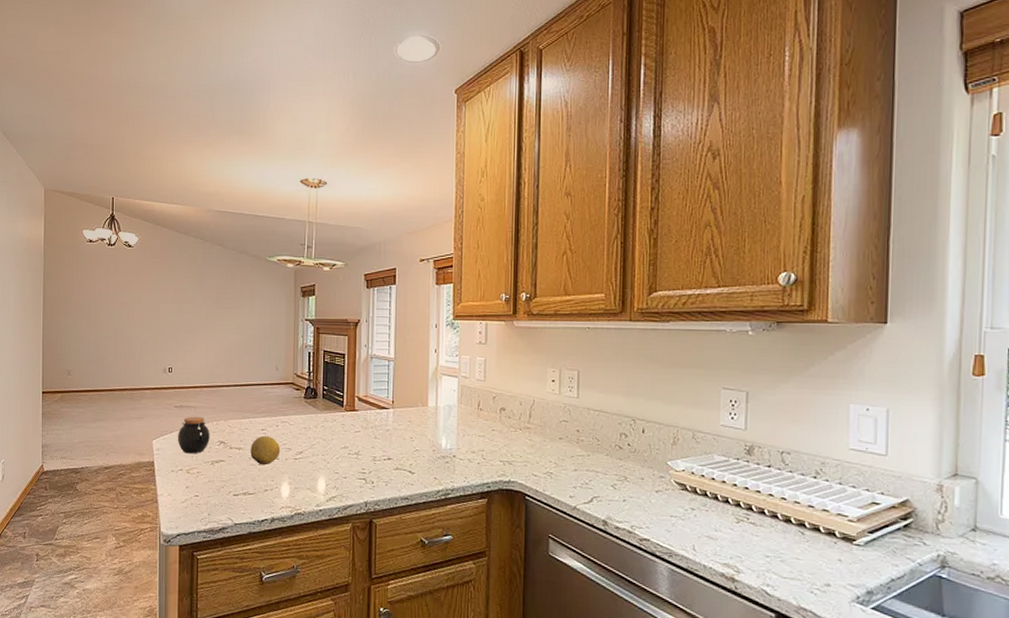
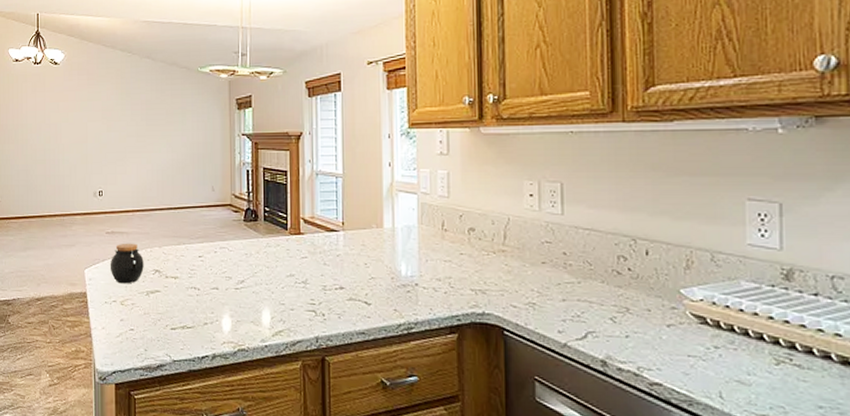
fruit: present [250,435,281,466] -> none [187,263,220,296]

